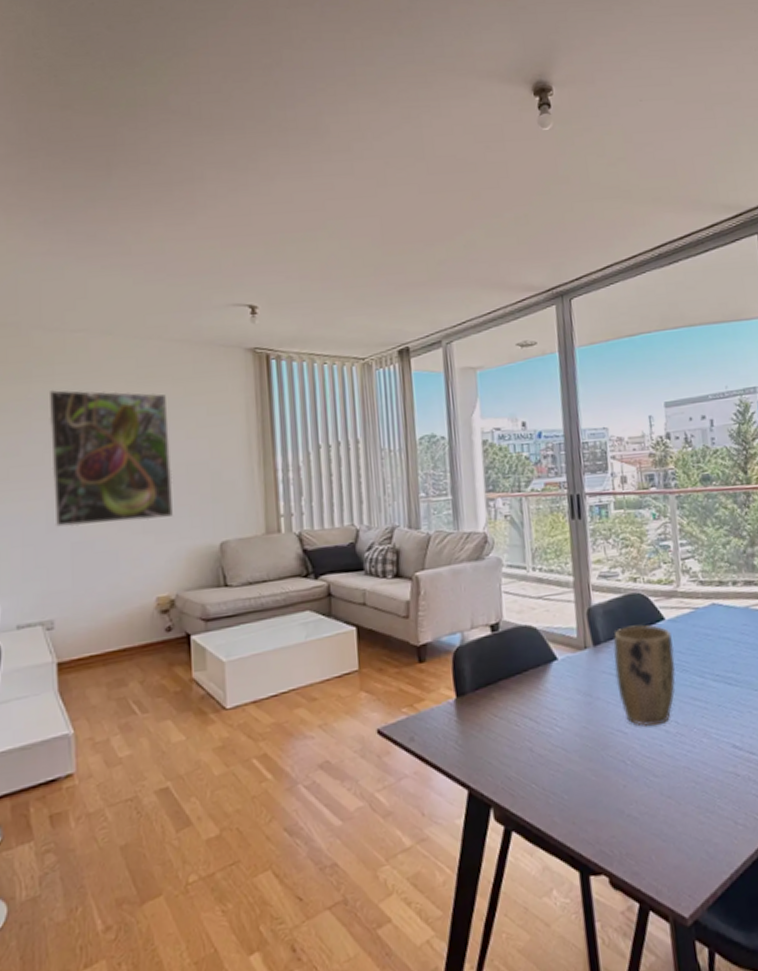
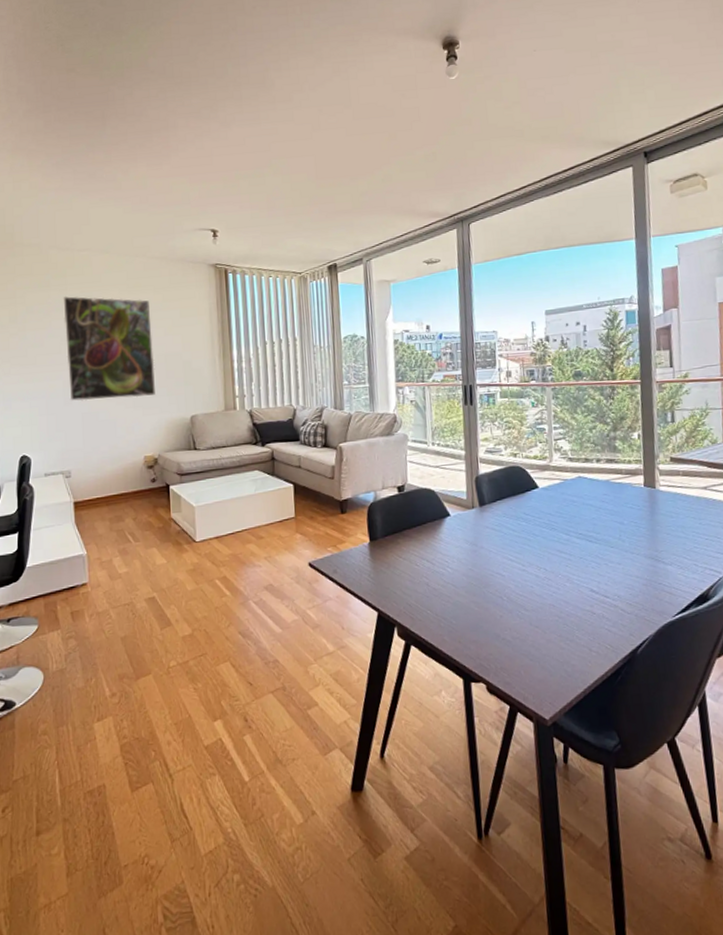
plant pot: present [613,624,676,726] -> none [495,491,546,572]

